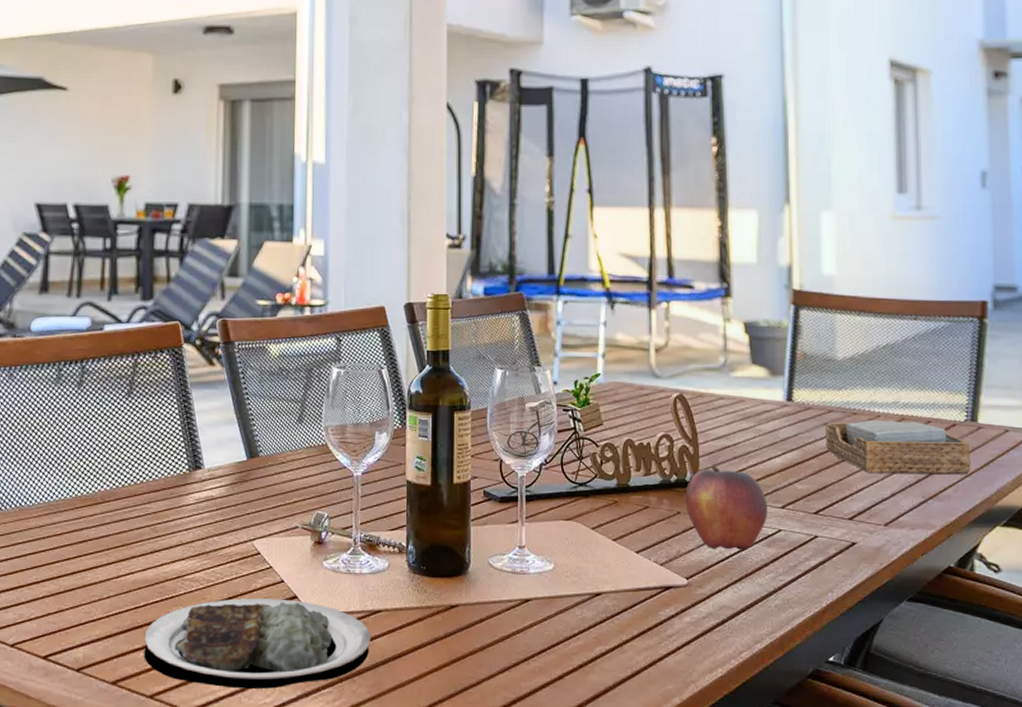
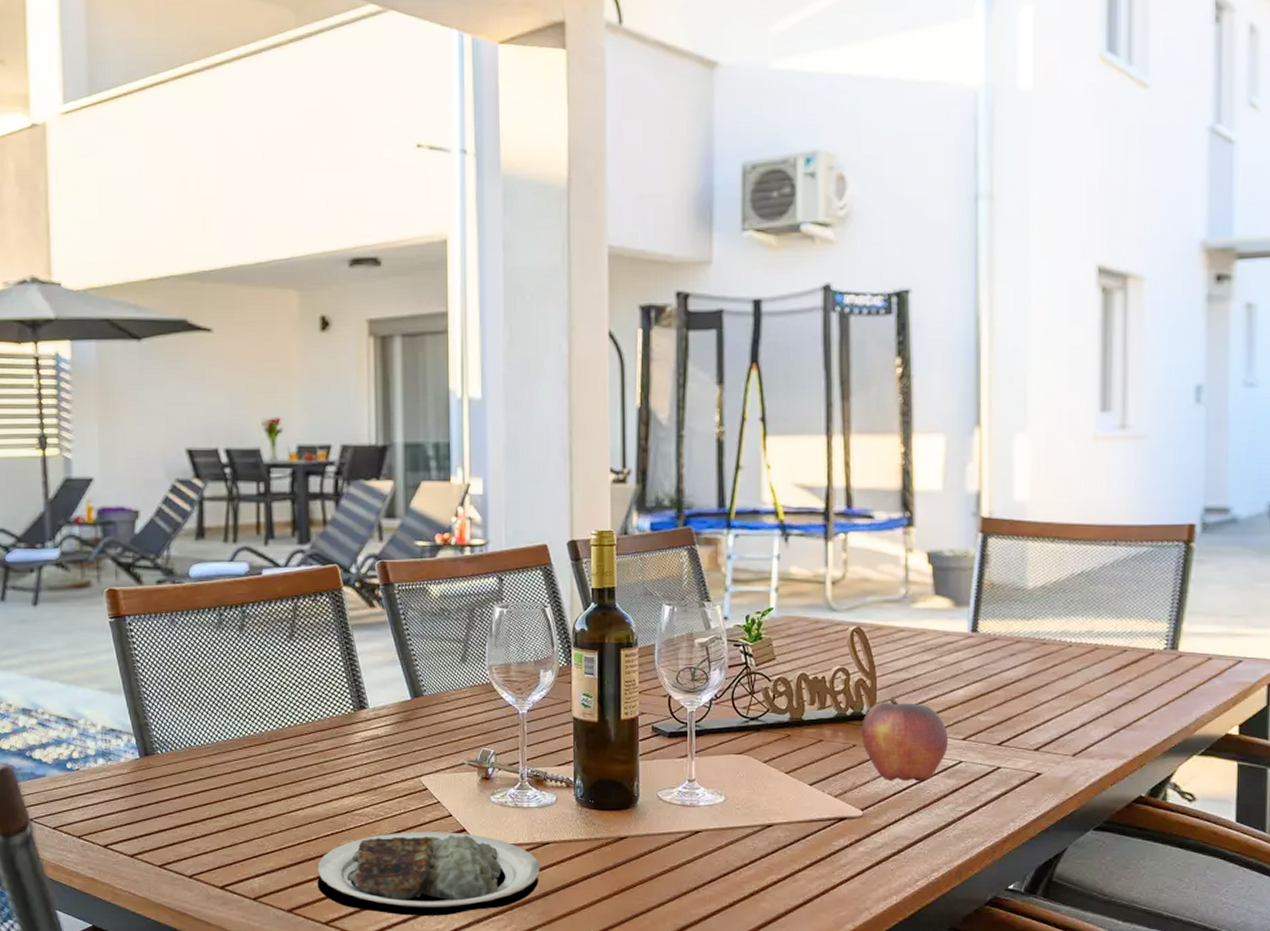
napkin holder: present [825,420,971,475] -> none [1012,650,1169,704]

